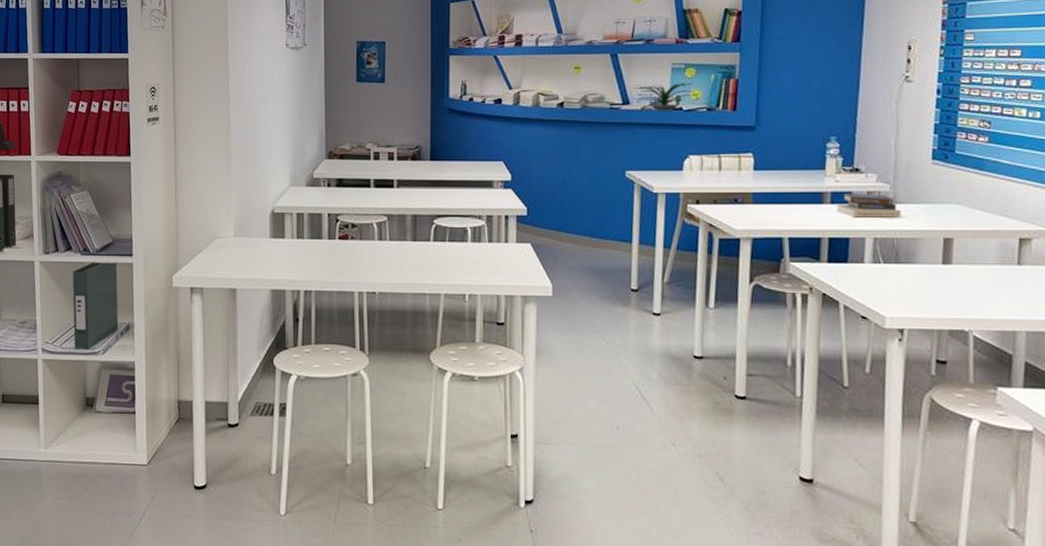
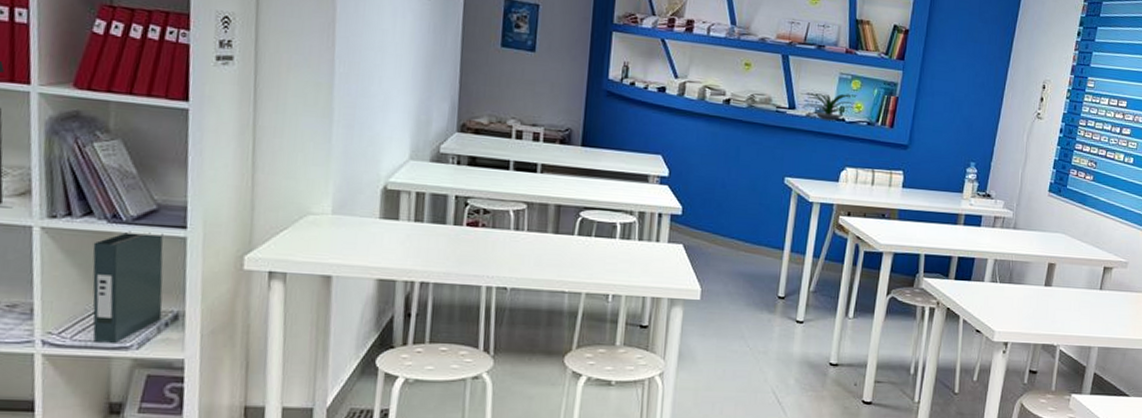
books: present [836,193,902,218] -> none [967,217,1019,242]

